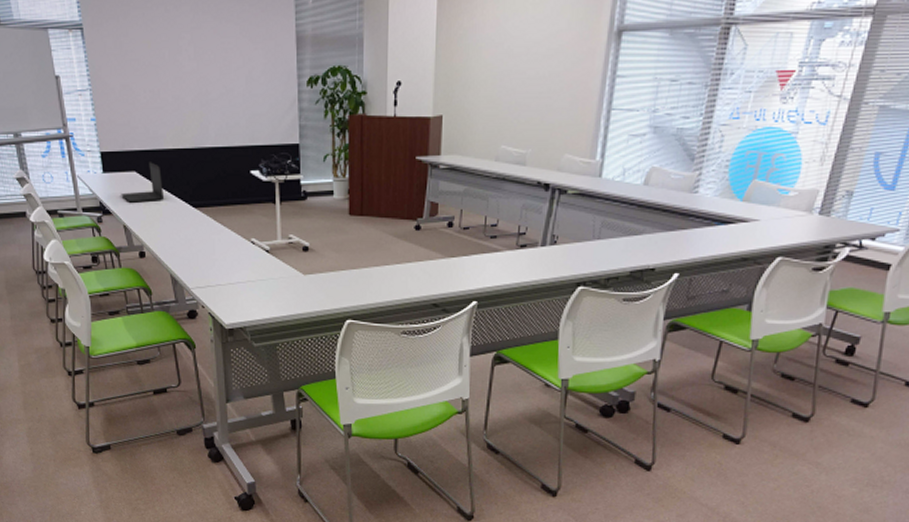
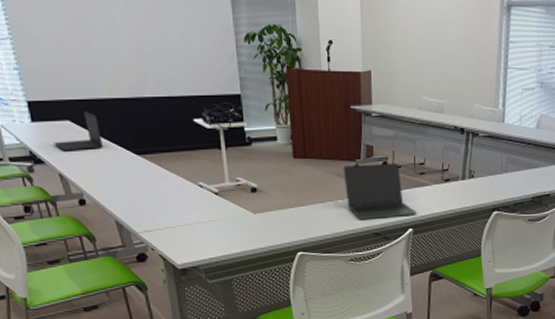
laptop: none [402,224,484,288] -> present [343,164,417,220]

